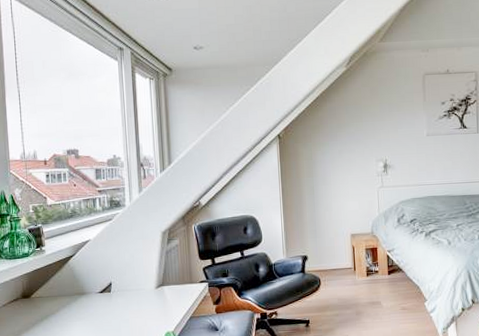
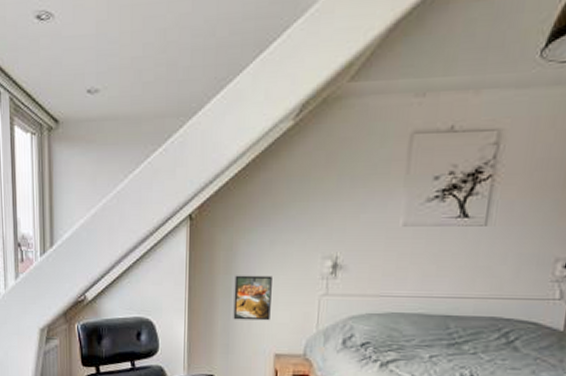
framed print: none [316,176,345,211] -> present [233,275,272,321]

